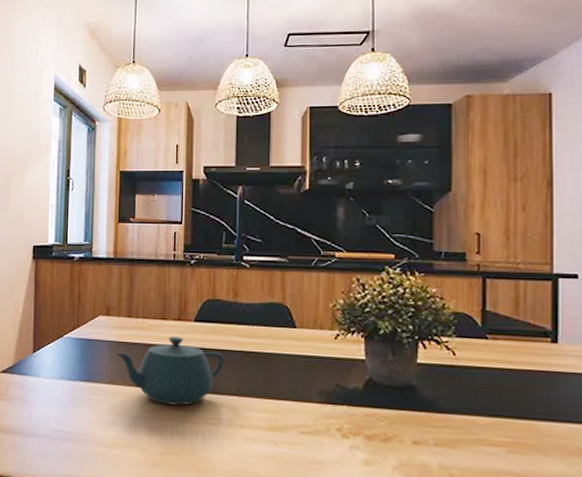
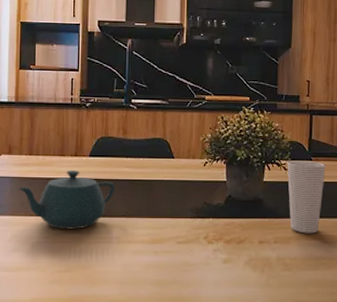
cup: none [450,337,509,438] -> present [287,160,326,234]

